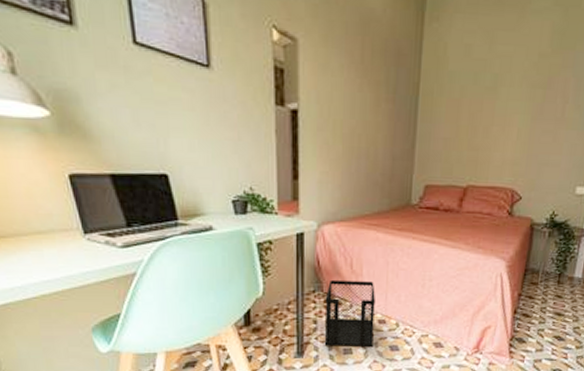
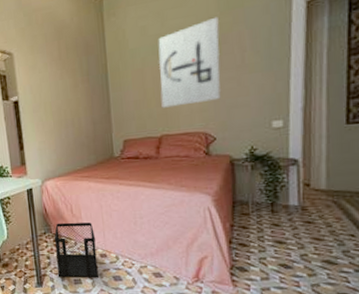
wall art: none [473,54,549,155] -> present [158,16,221,108]

